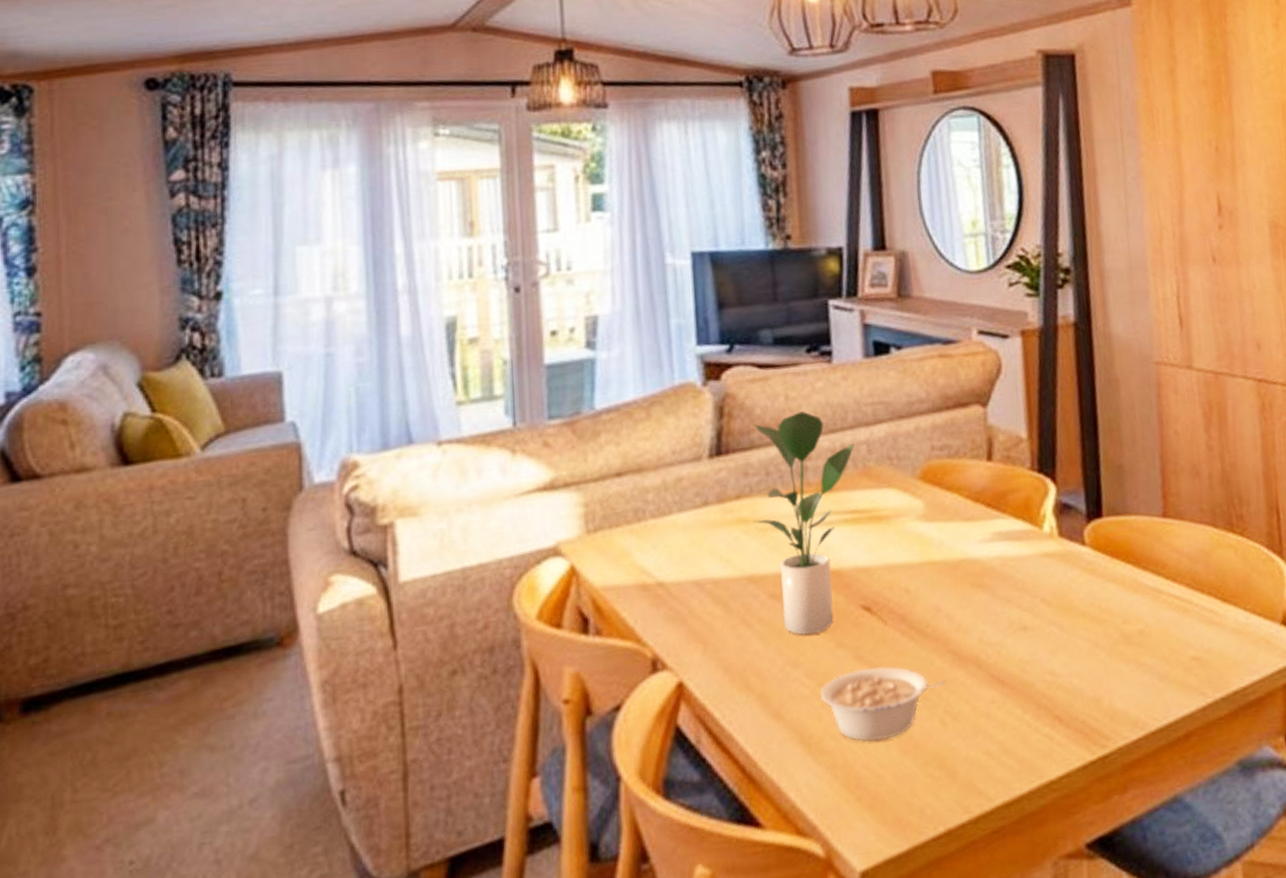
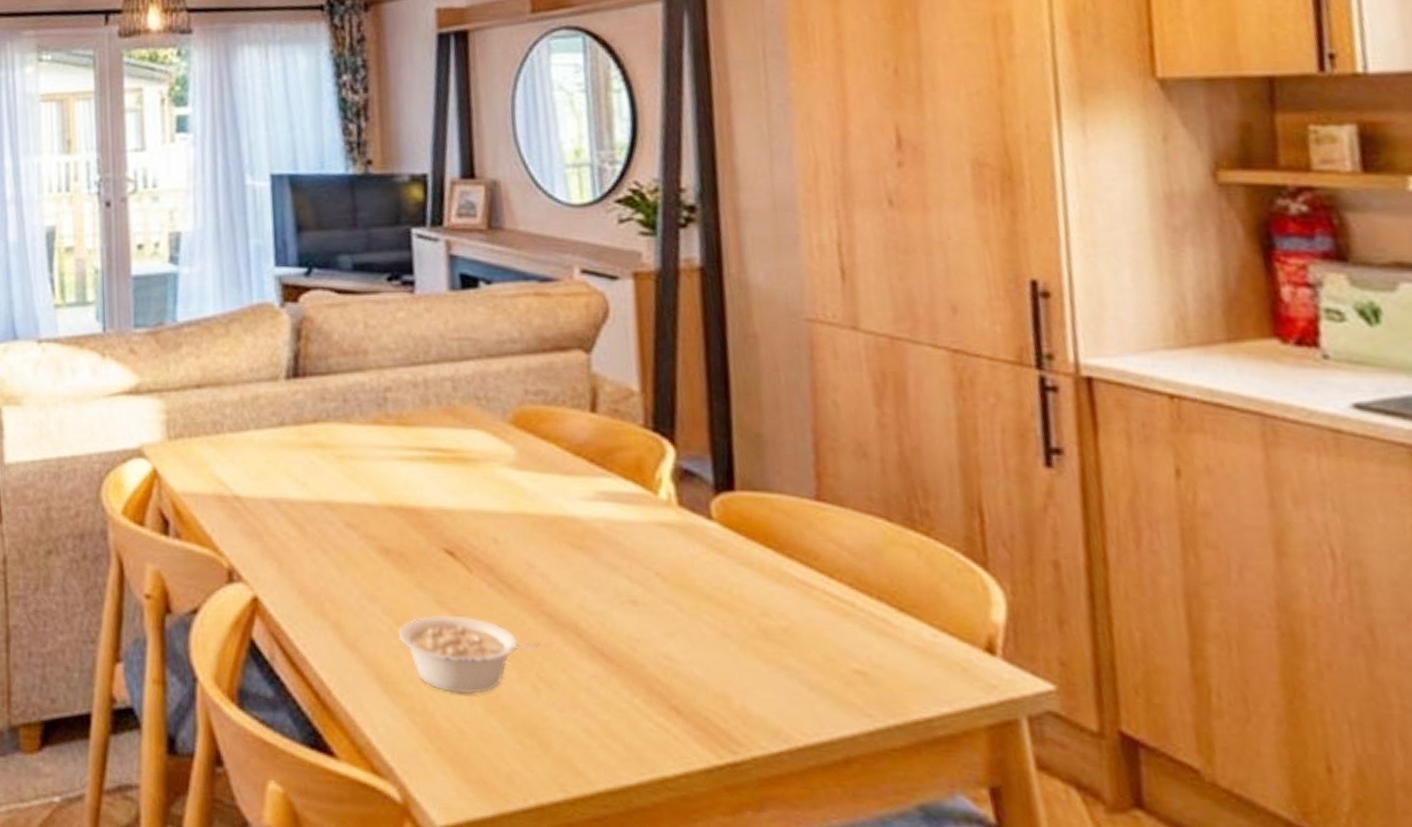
potted plant: present [753,411,855,636] -> none [330,341,438,571]

